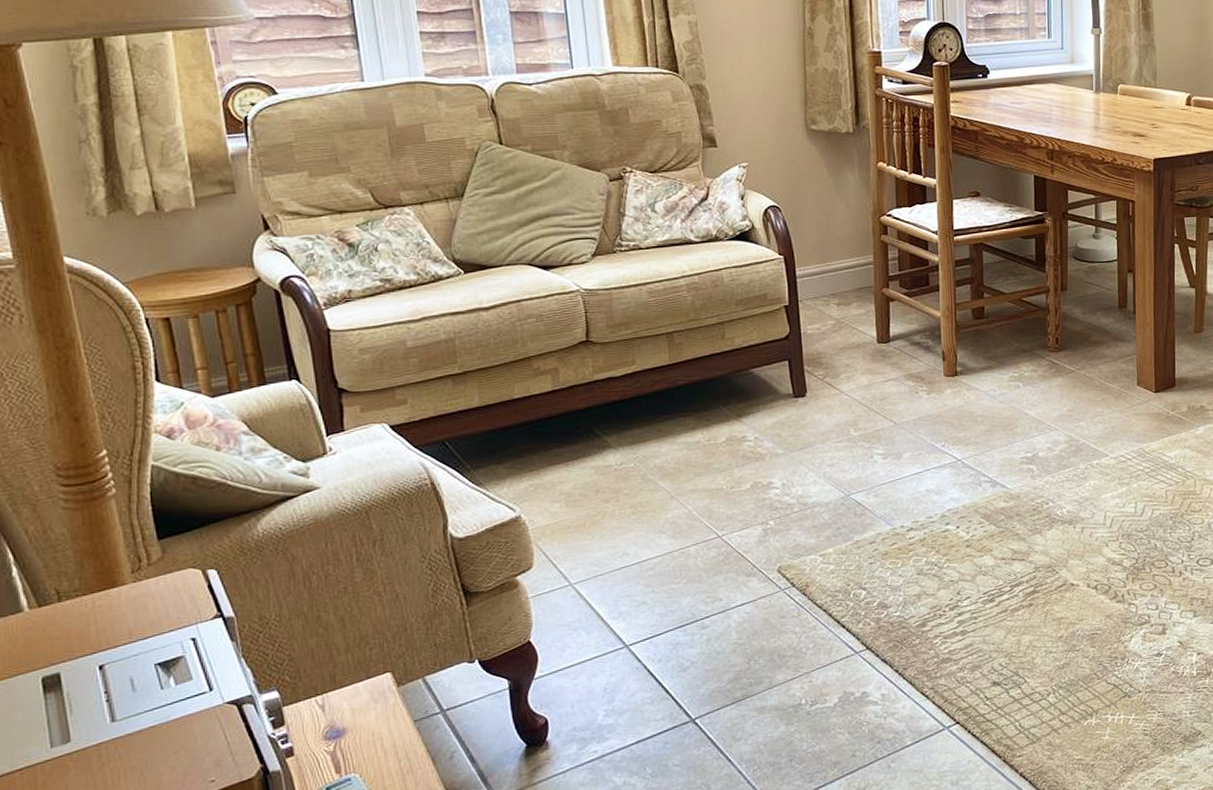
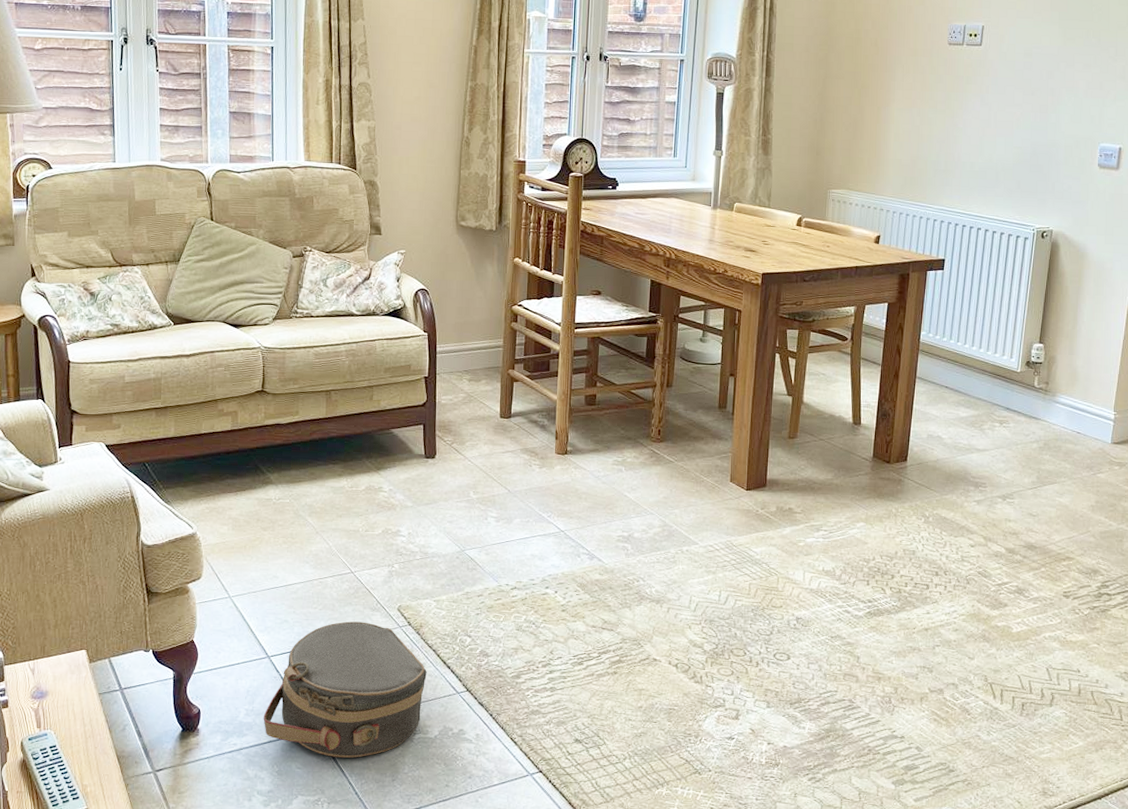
hat box: none [627,590,819,747] -> present [263,621,427,758]

